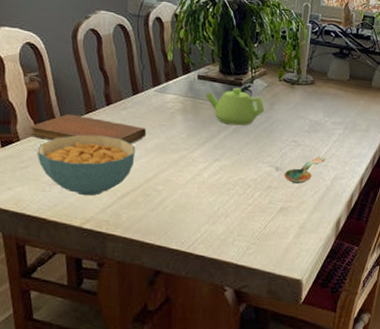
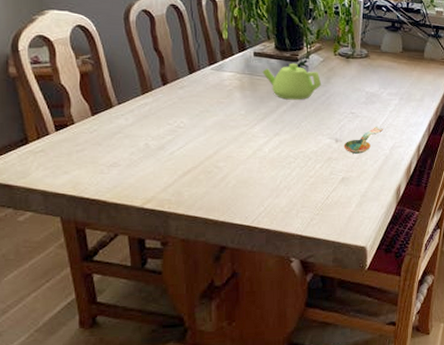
notebook: present [30,113,147,144] -> none [85,95,205,123]
cereal bowl: present [37,134,136,196] -> none [93,115,195,176]

